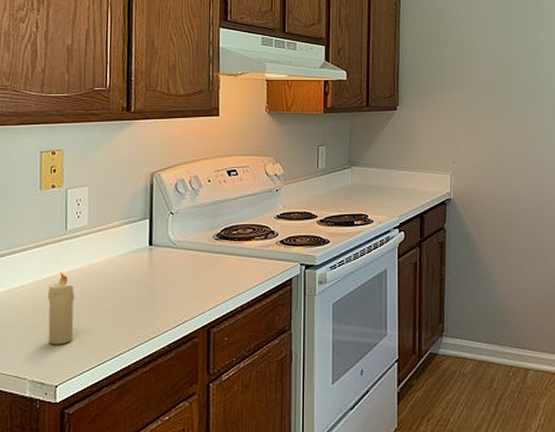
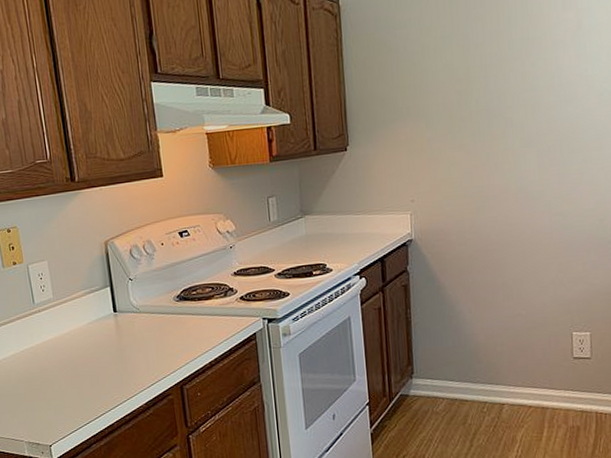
candle: present [47,272,75,345] -> none [27,344,58,410]

